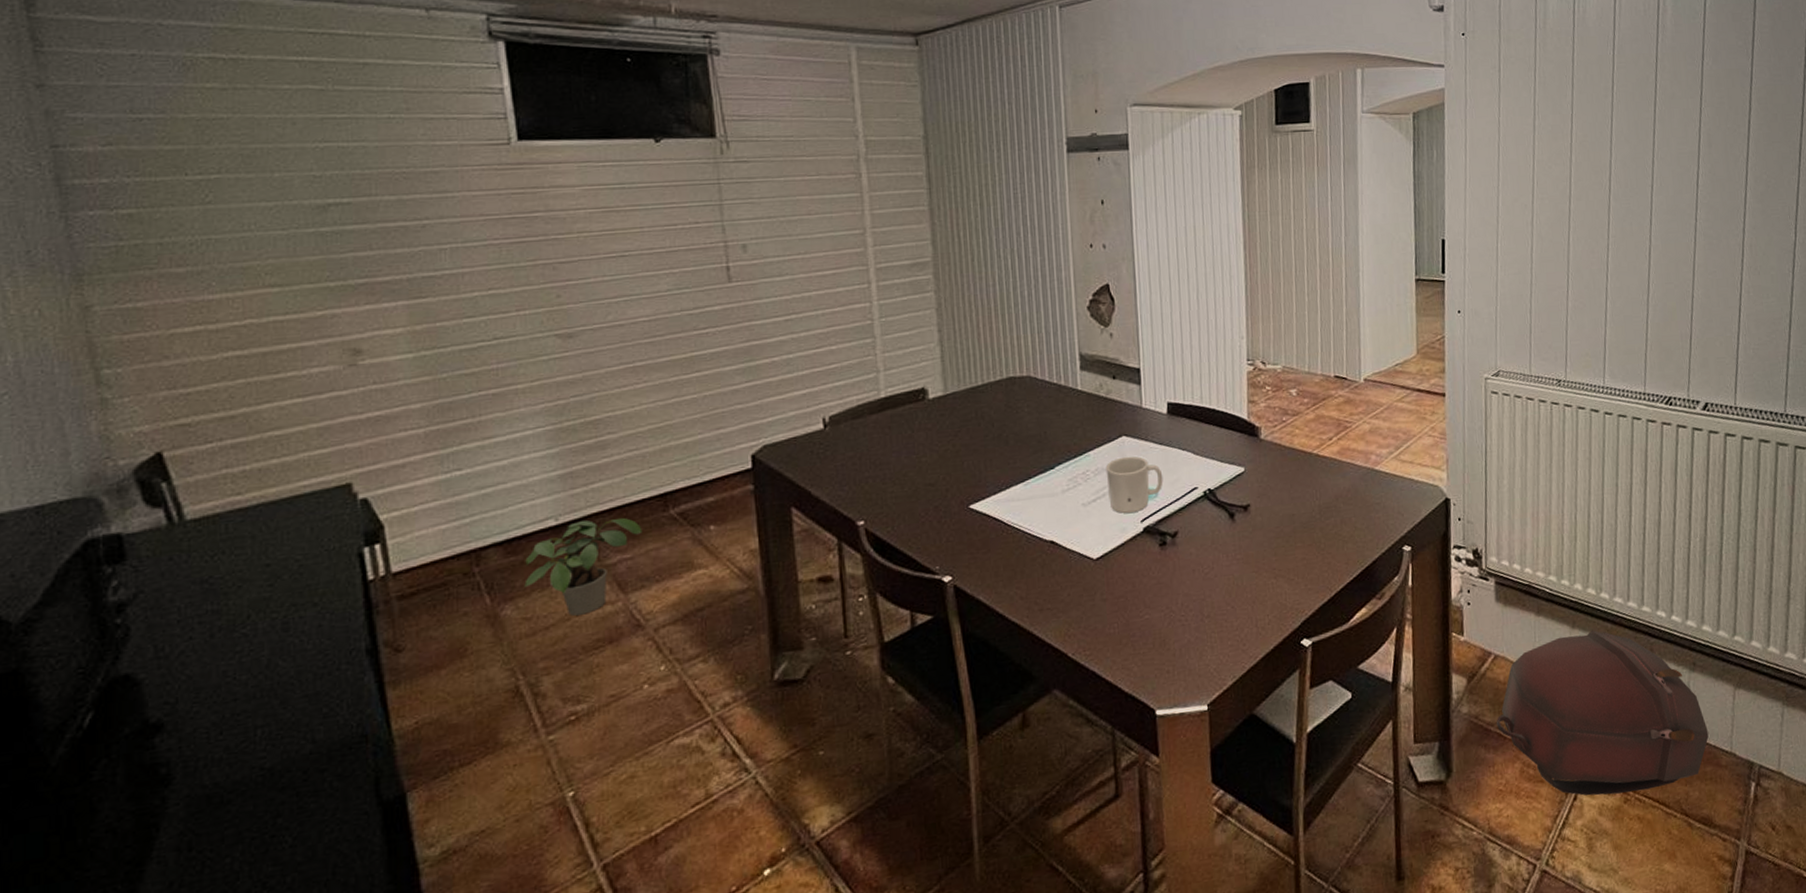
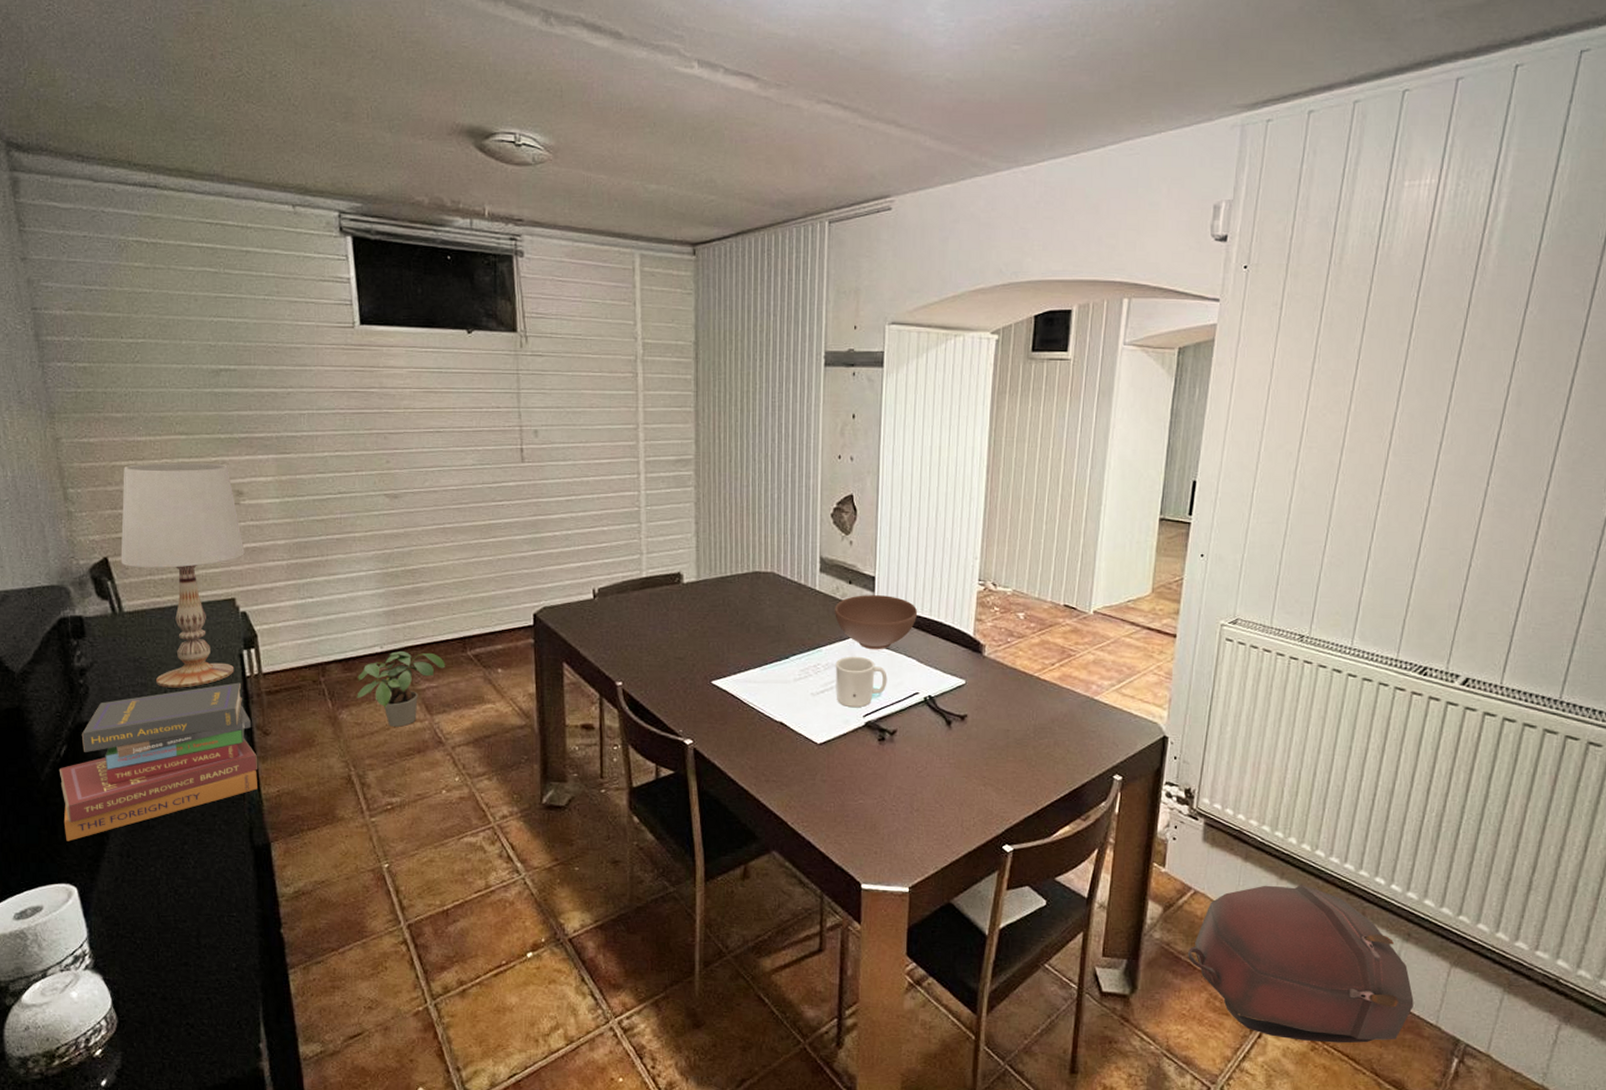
books: none [80,590,387,846] -> present [59,682,258,842]
table lamp: none [182,318,365,612] -> present [121,462,245,688]
bowl: none [1100,387,1189,448] -> present [835,595,918,650]

